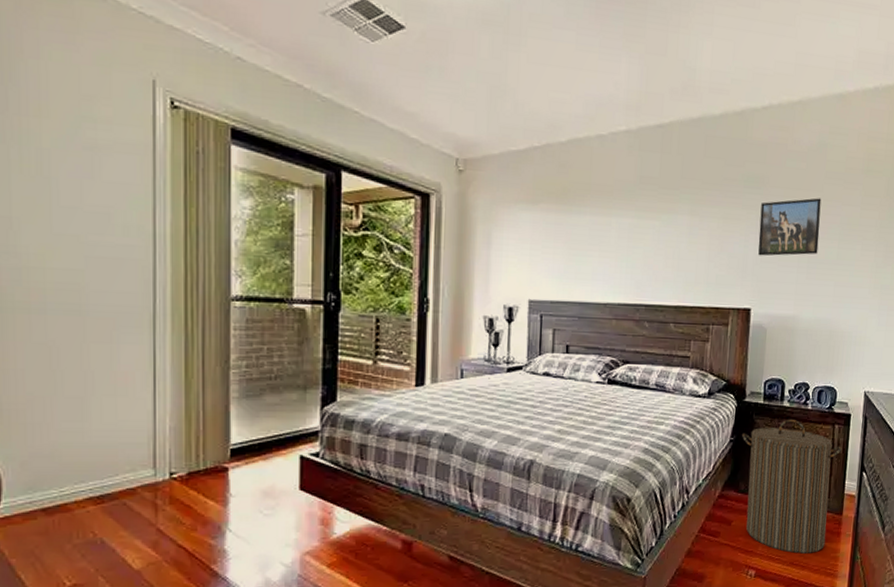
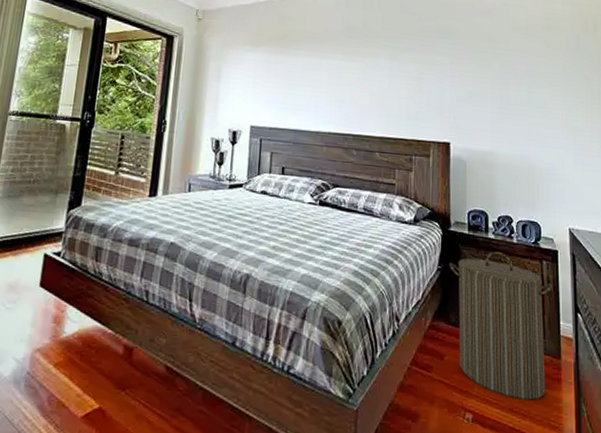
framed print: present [758,198,822,256] -> none [453,48,509,97]

